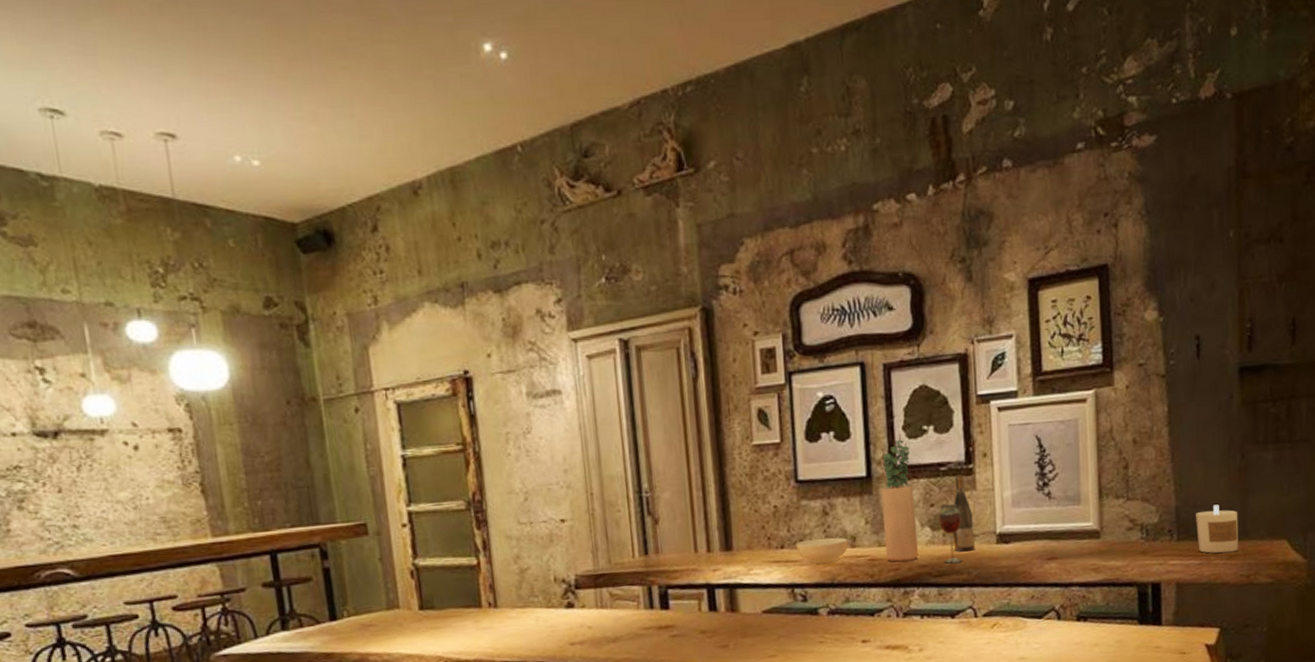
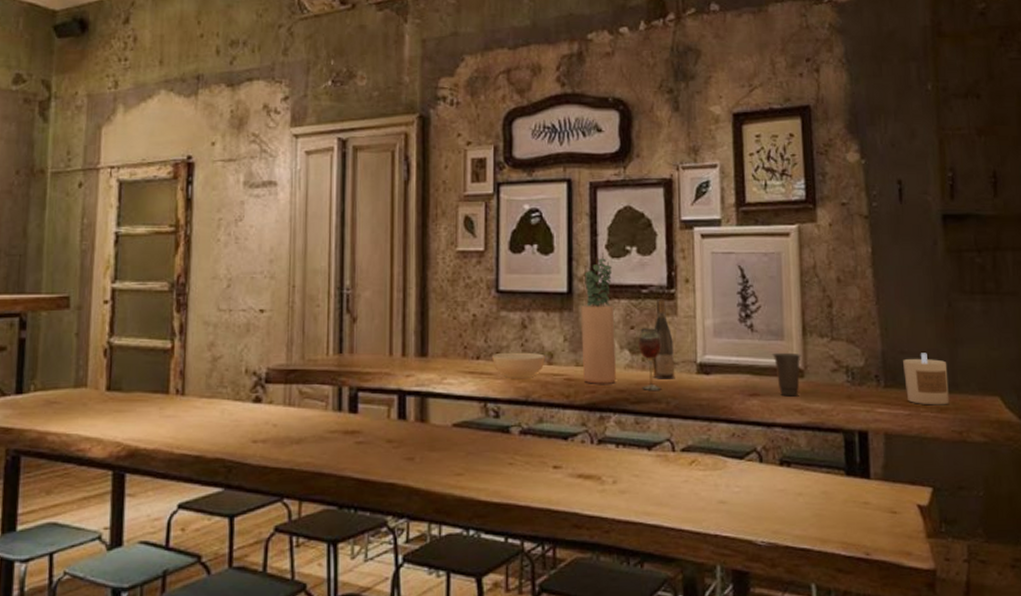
cup: none [1070,516,1098,557] -> present [772,352,801,397]

